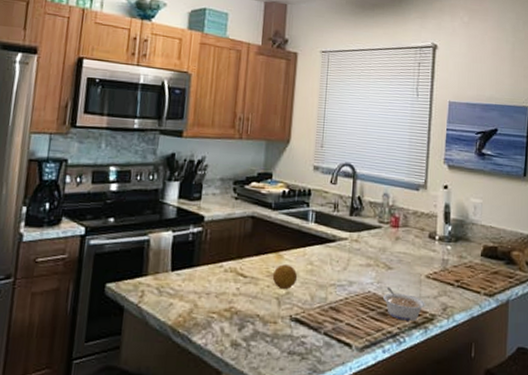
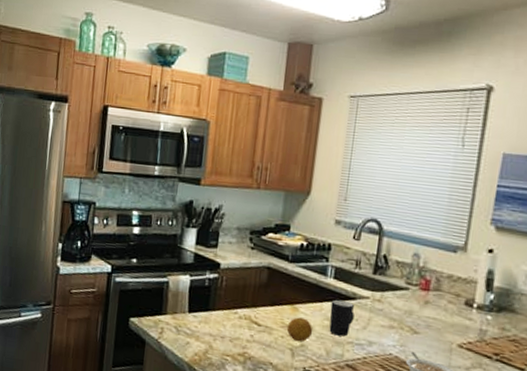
mug: none [312,243,335,279] -> present [329,299,354,337]

